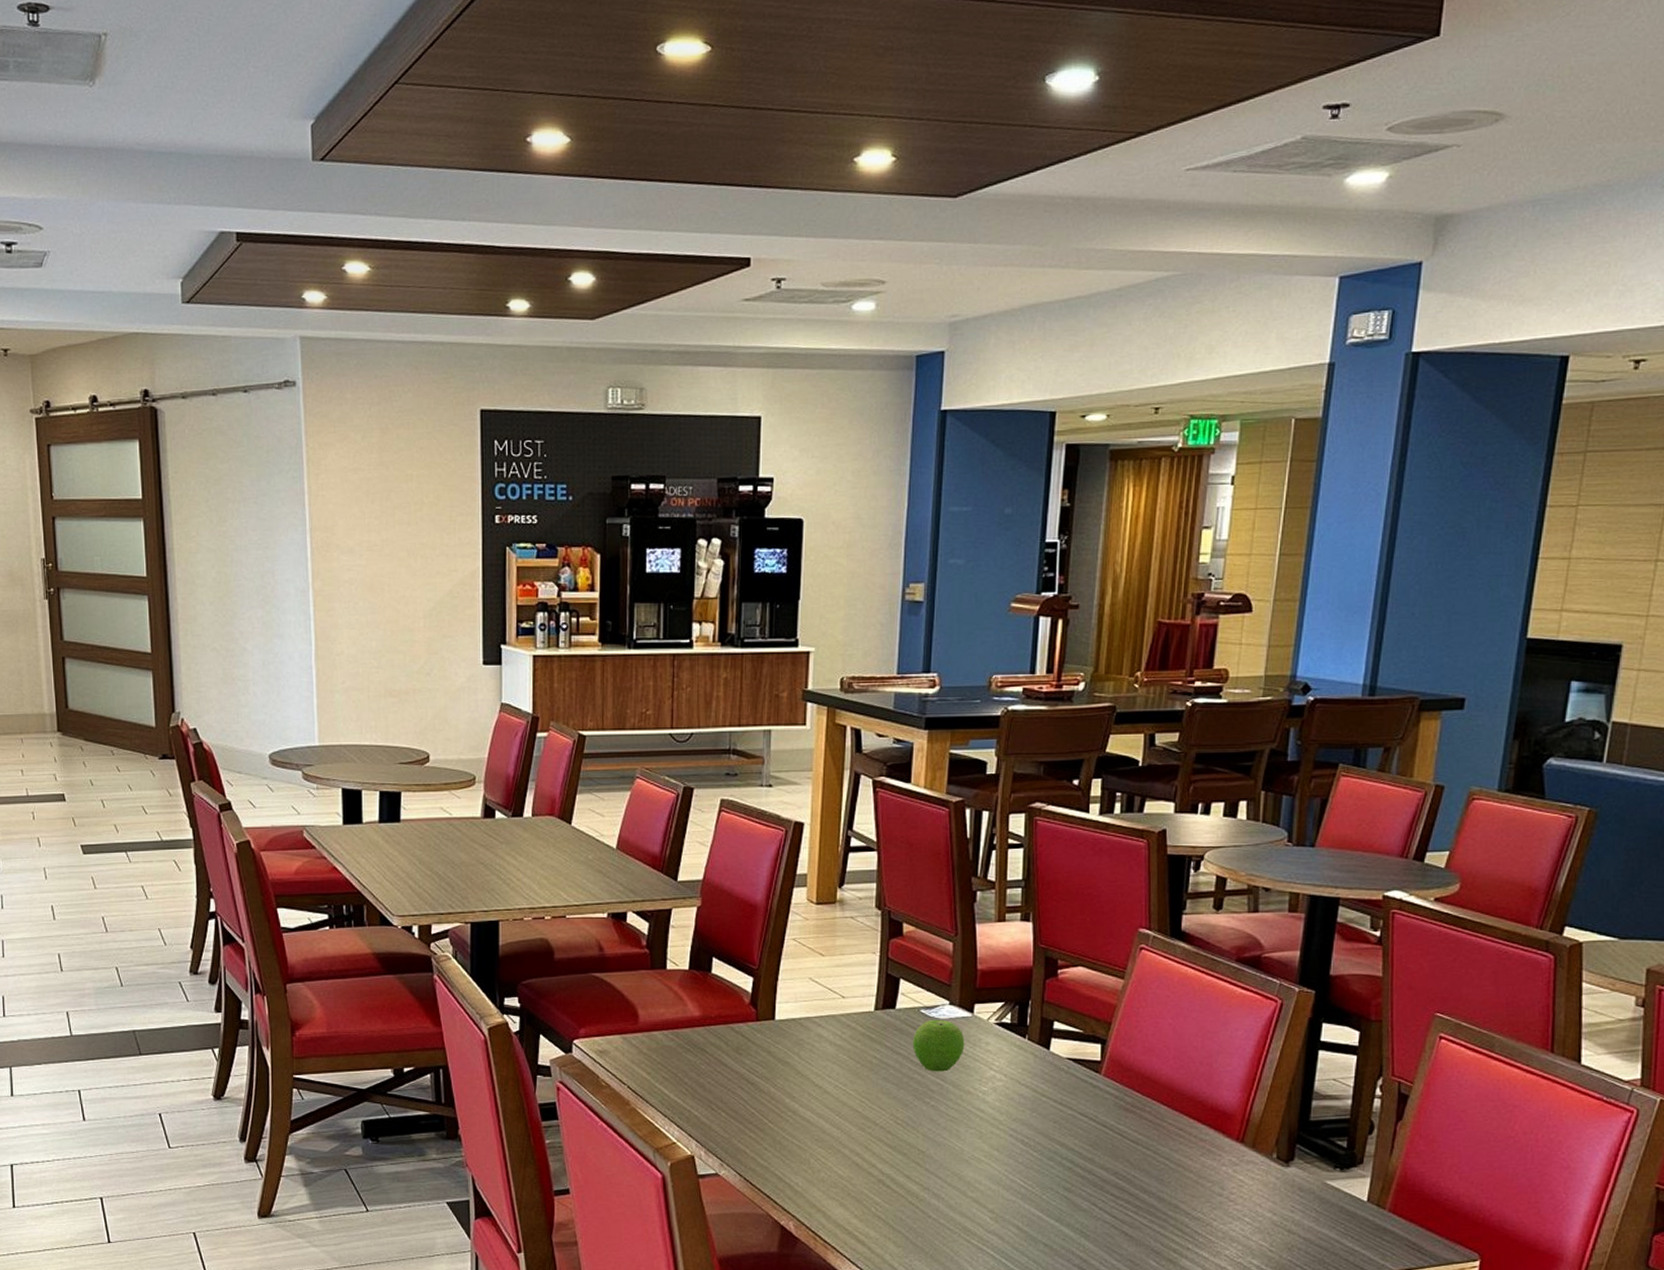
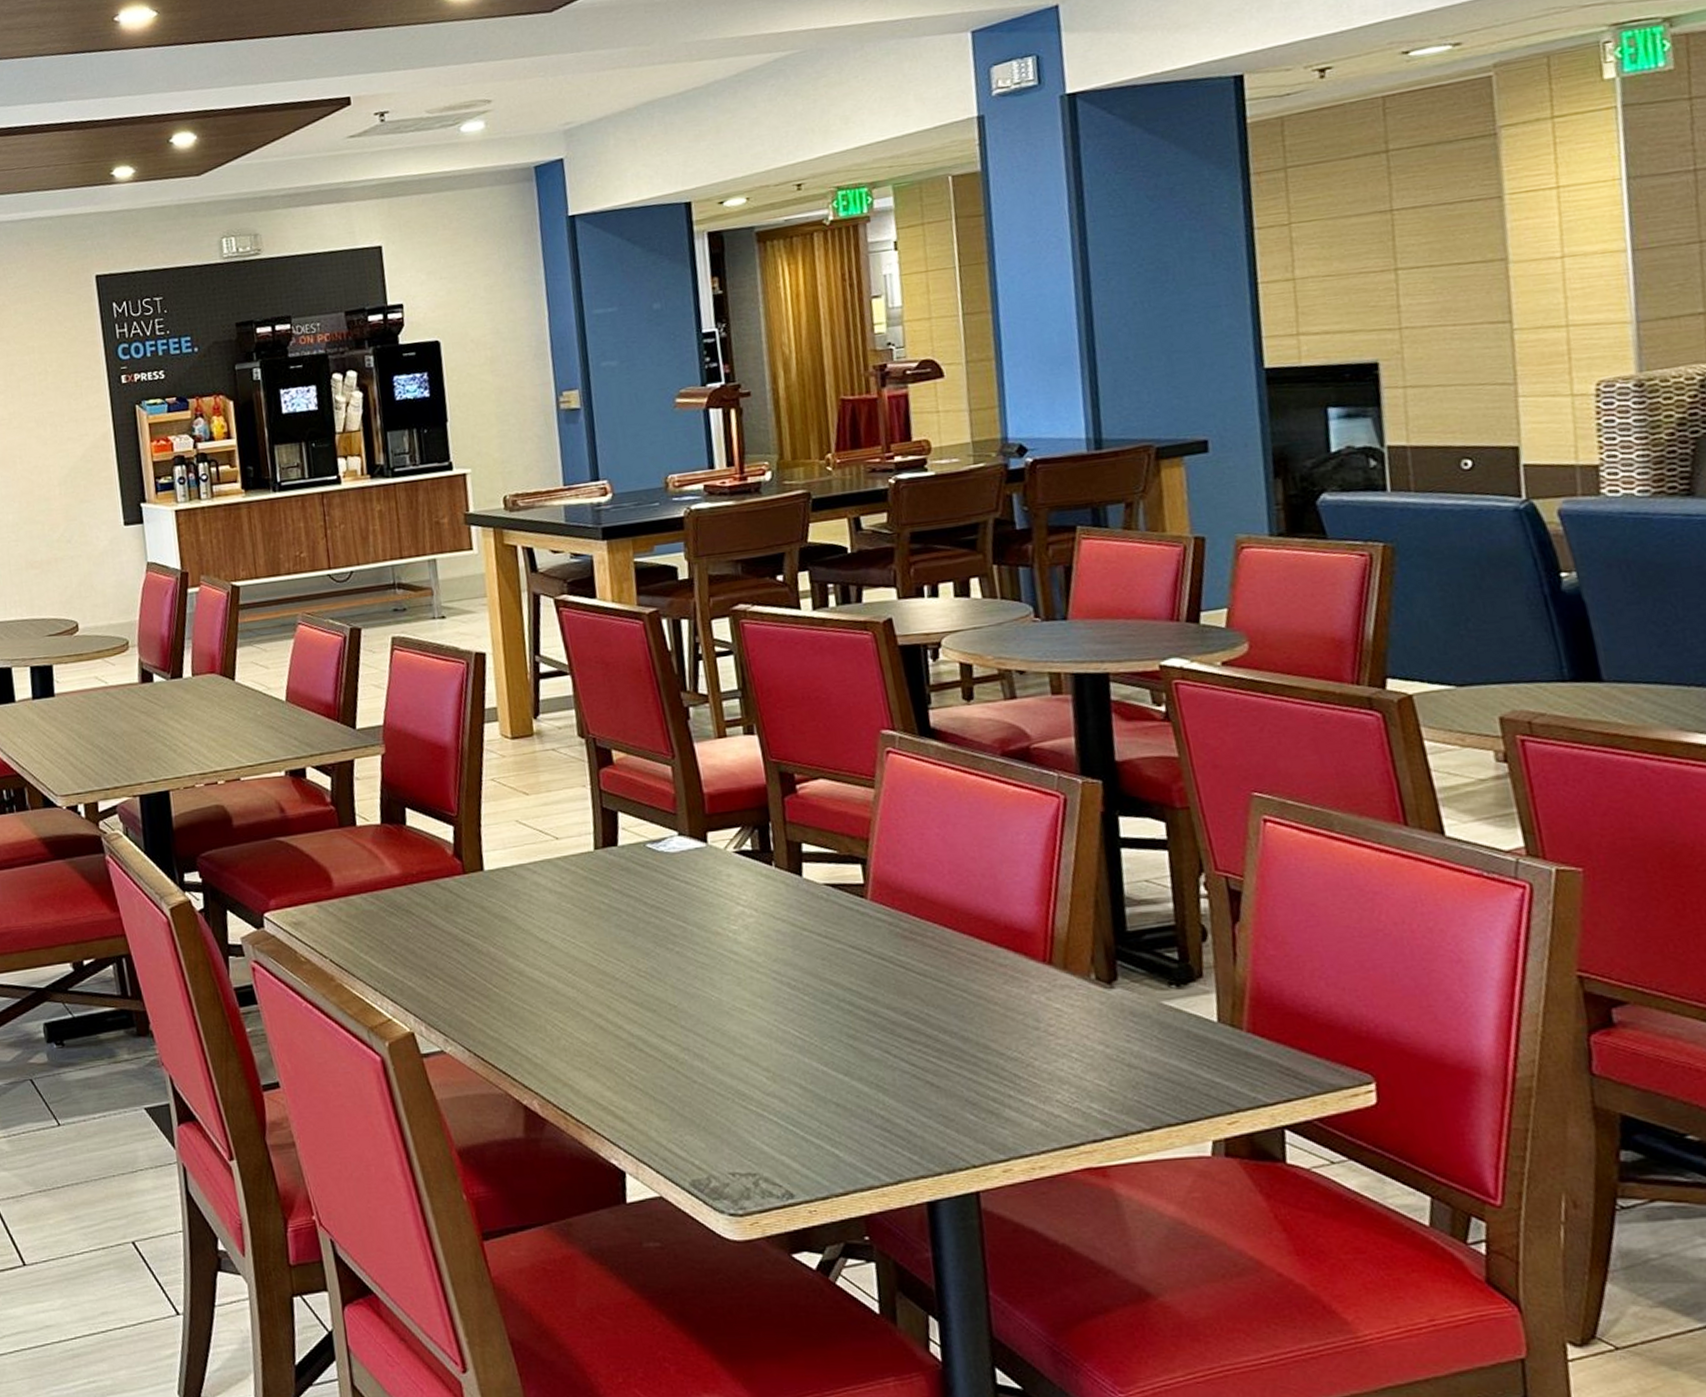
fruit: present [912,1020,965,1072] -> none [642,853,704,913]

